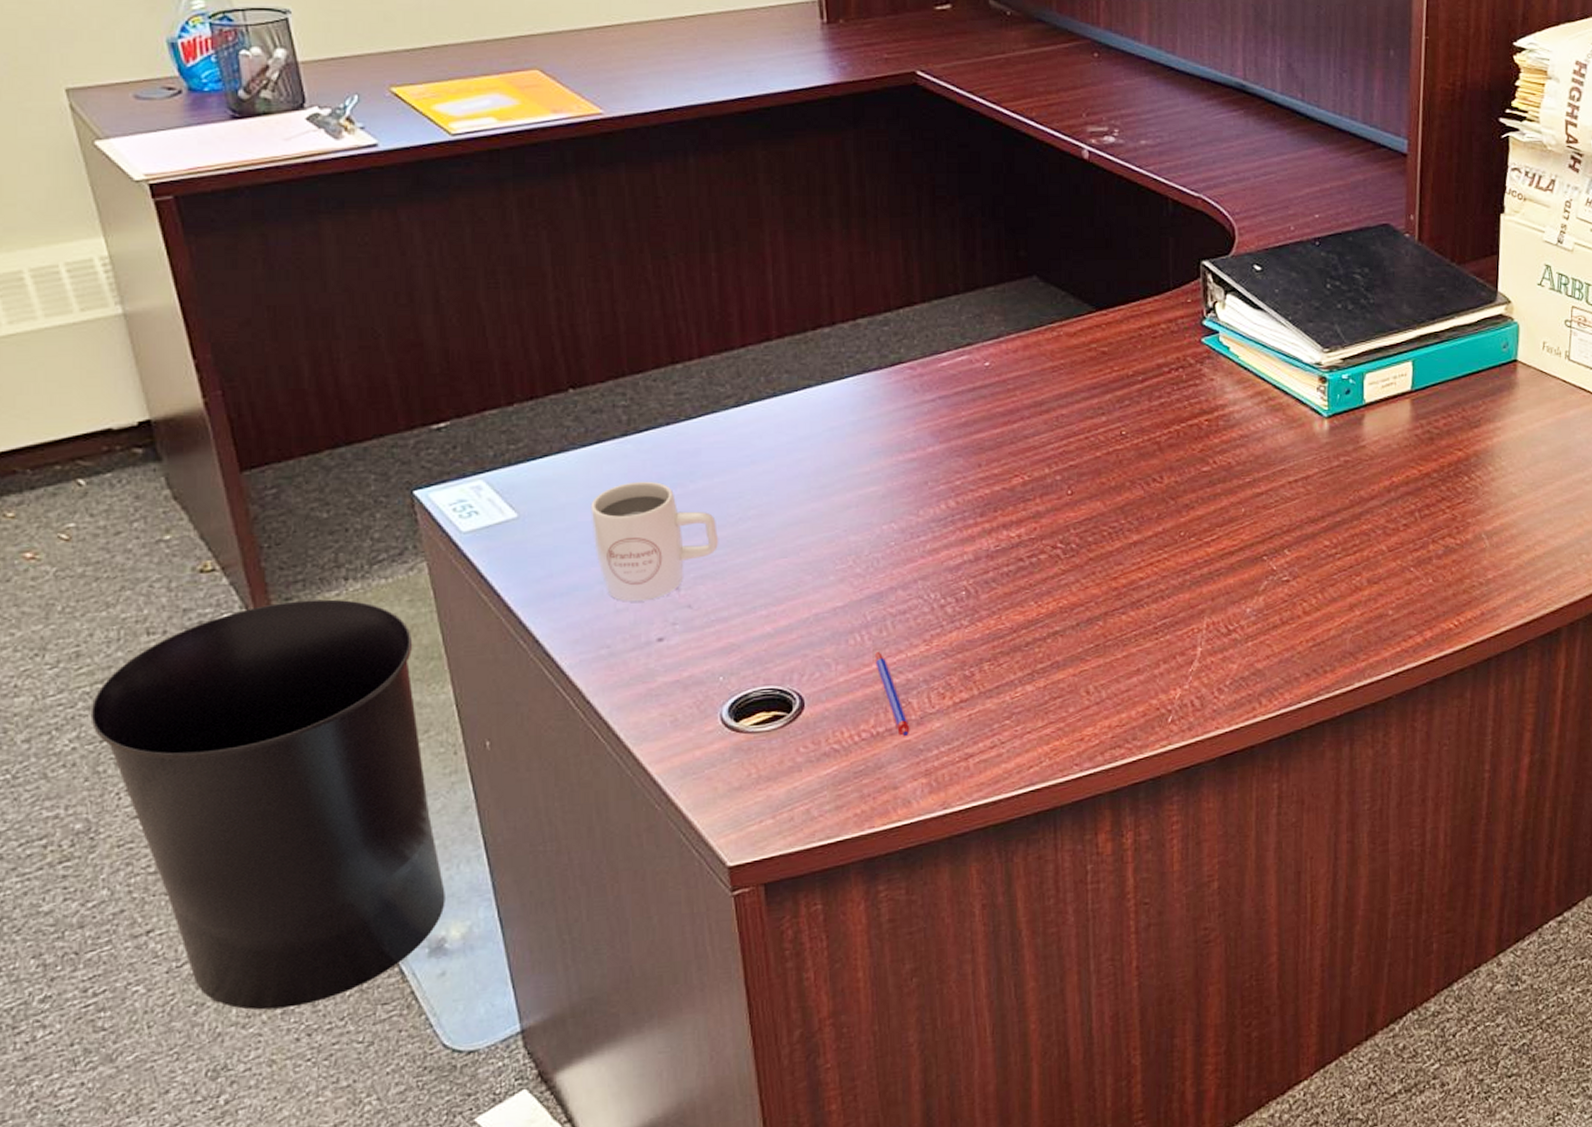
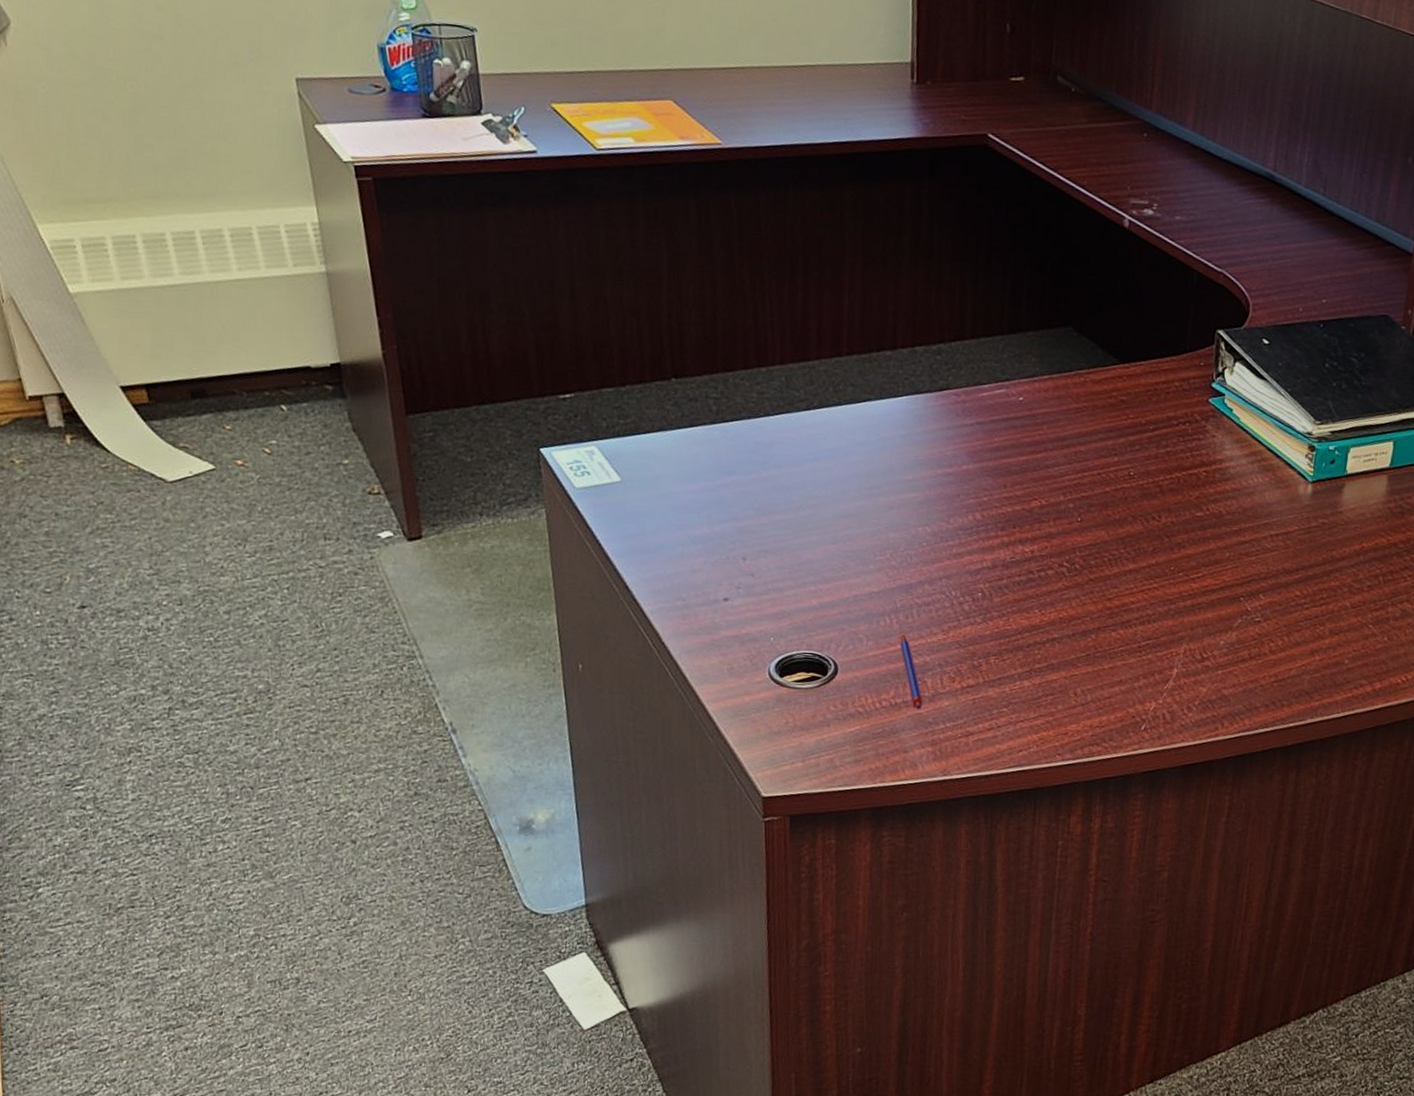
waste bin: present [90,599,445,1010] -> none [276,527,537,857]
mug: present [590,481,719,602] -> none [679,463,782,566]

